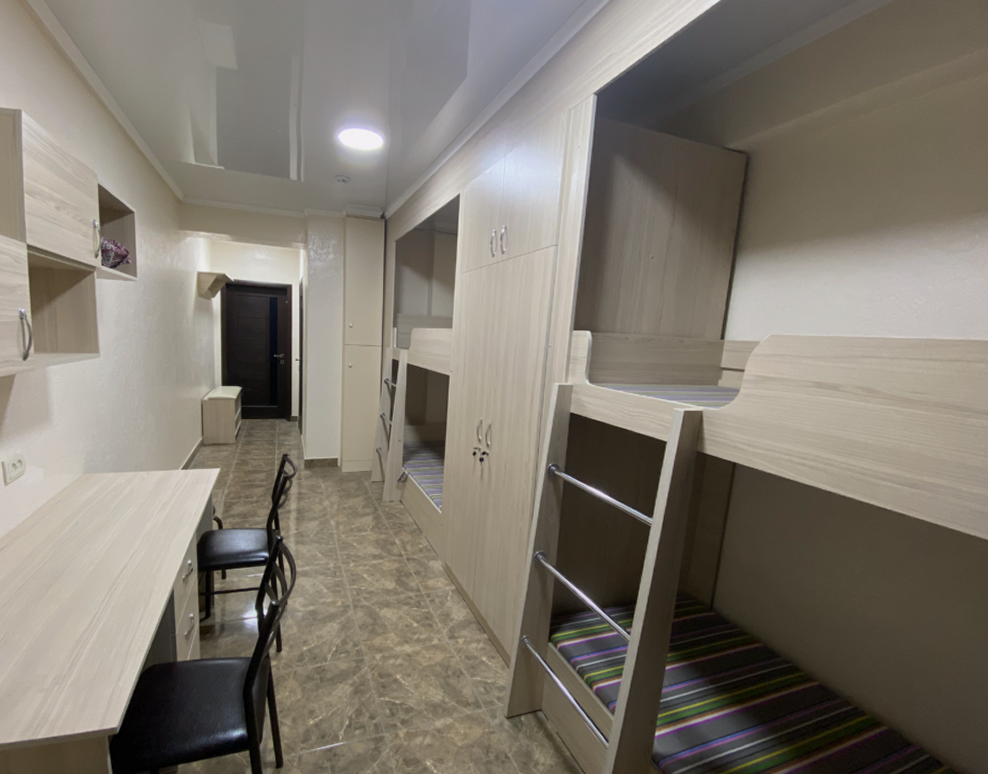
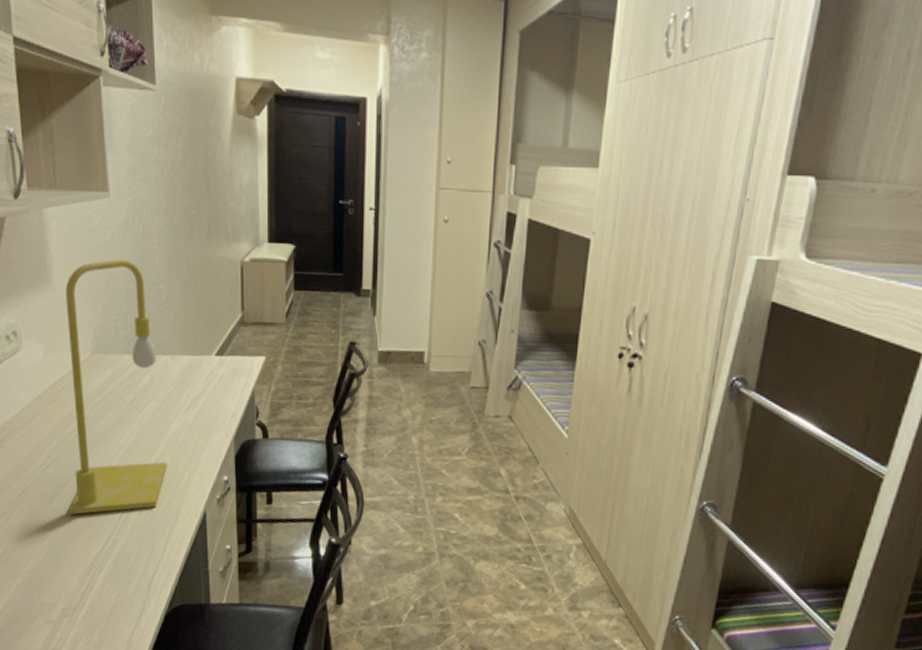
table lamp: none [61,402,143,601] -> present [65,259,168,515]

